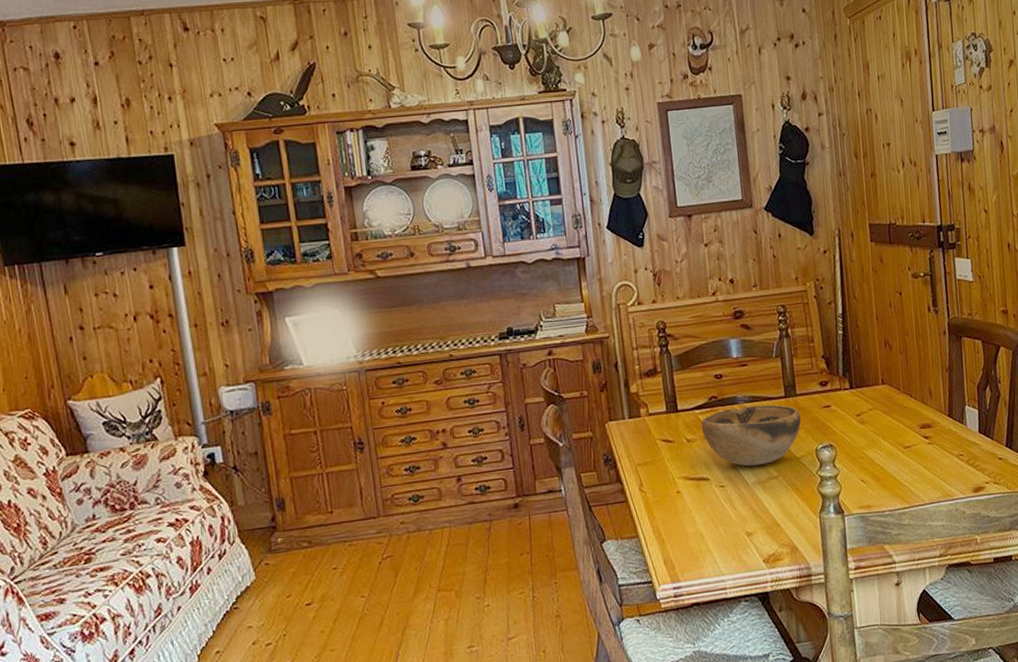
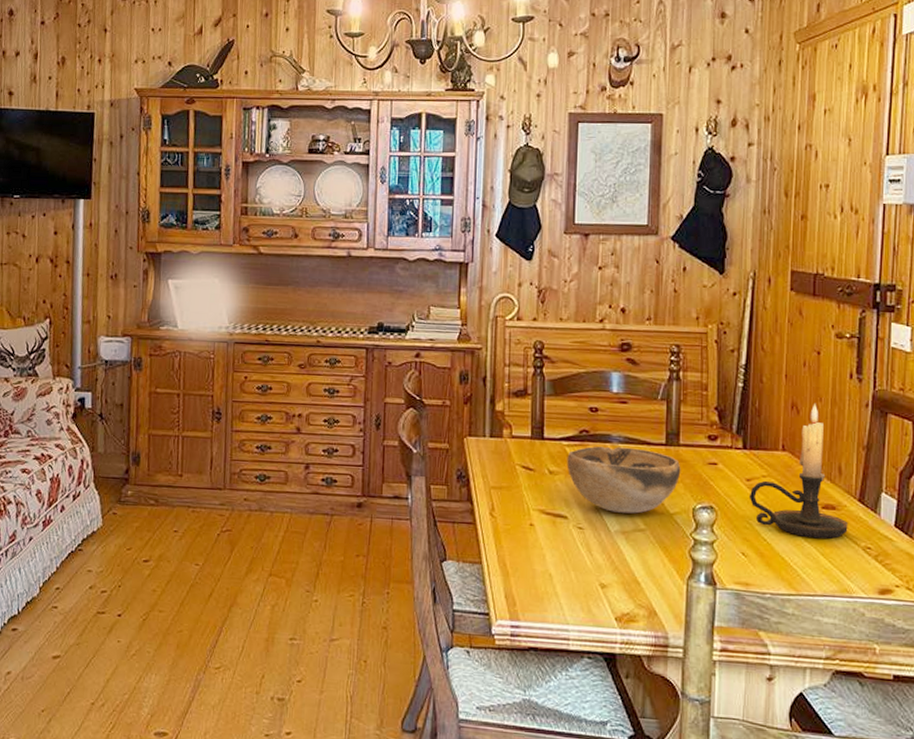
candle holder: none [860,338,943,456] -> present [749,403,848,539]

